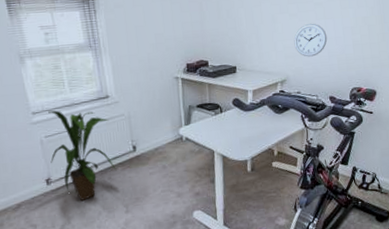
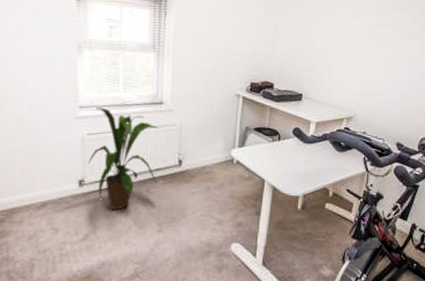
wall clock: present [294,23,328,57] -> none [366,62,402,98]

